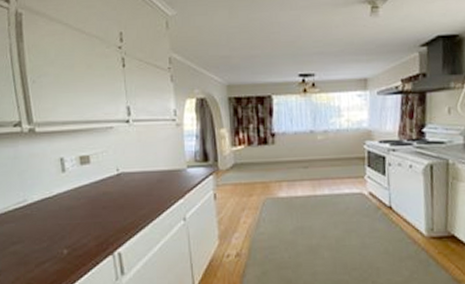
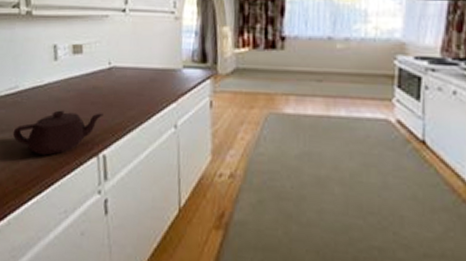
teapot: none [25,215,116,261] -> present [12,110,104,156]

